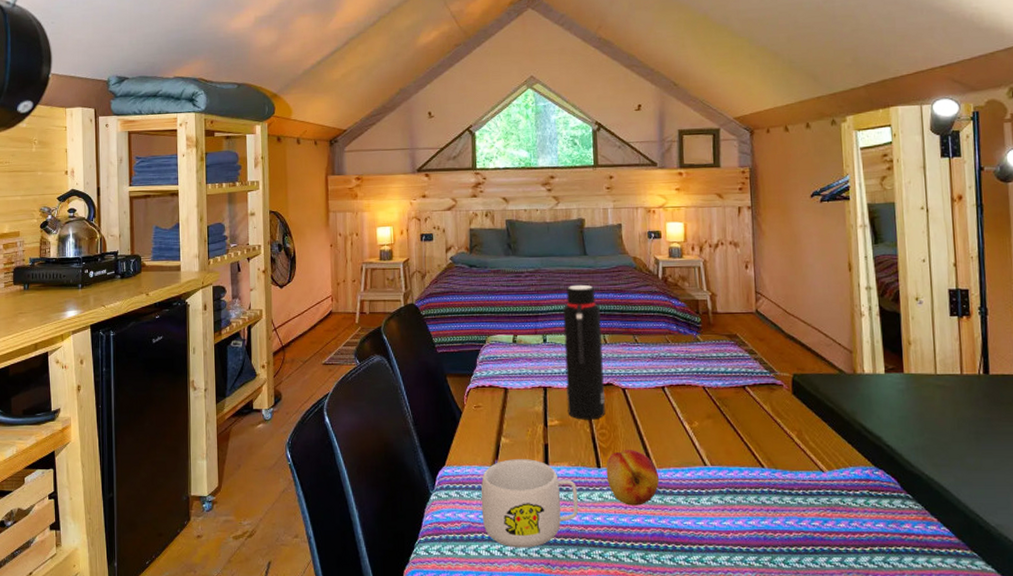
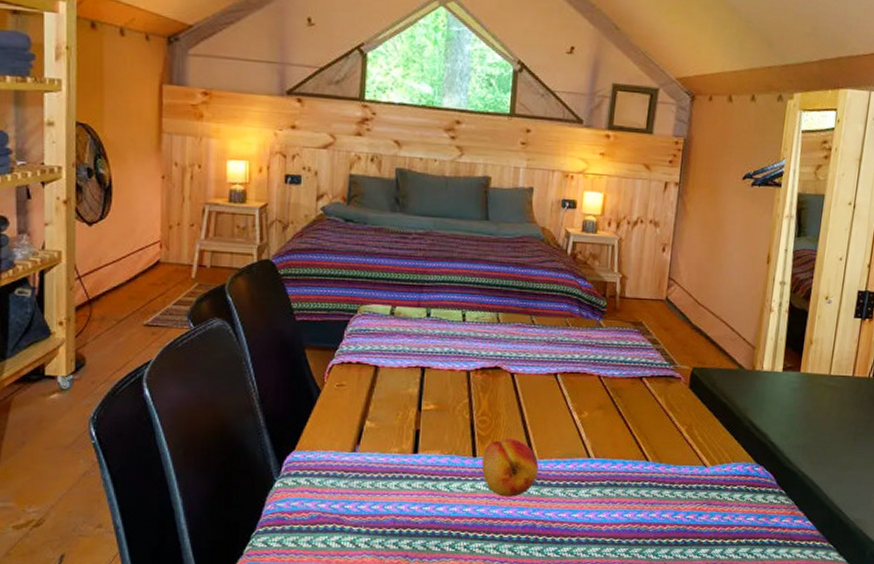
mug: present [481,459,579,548] -> none [335,445,448,540]
water bottle: present [563,284,605,420] -> none [446,253,497,406]

